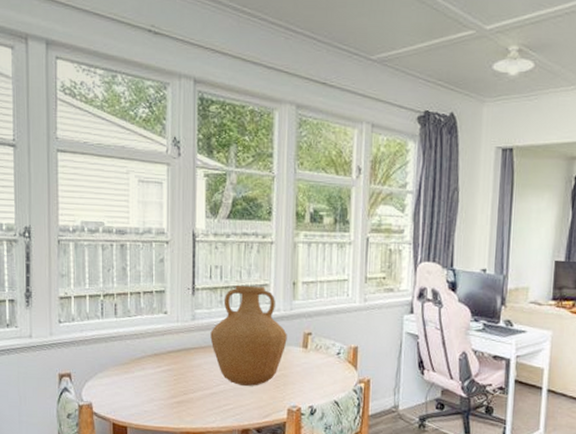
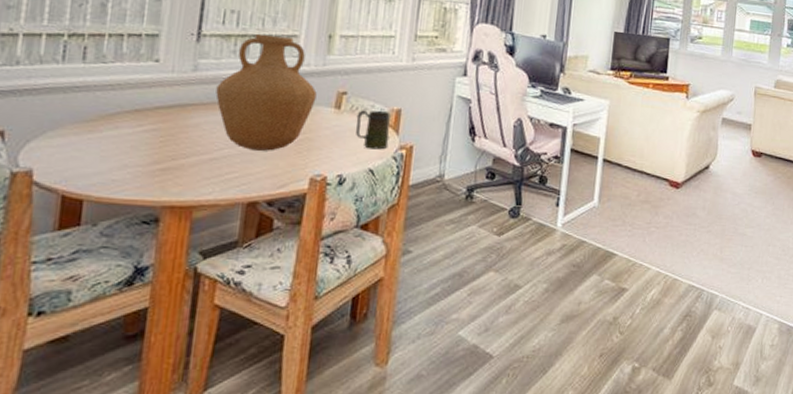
mug: none [321,348,349,384] -> present [356,110,391,150]

